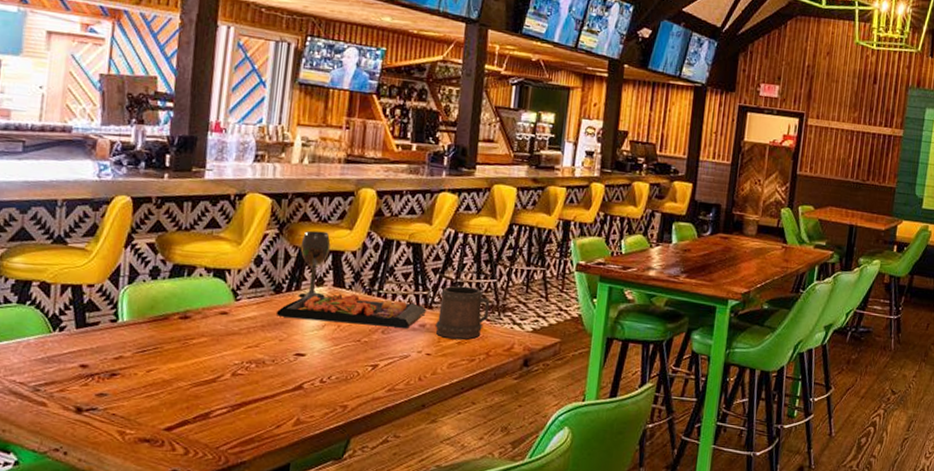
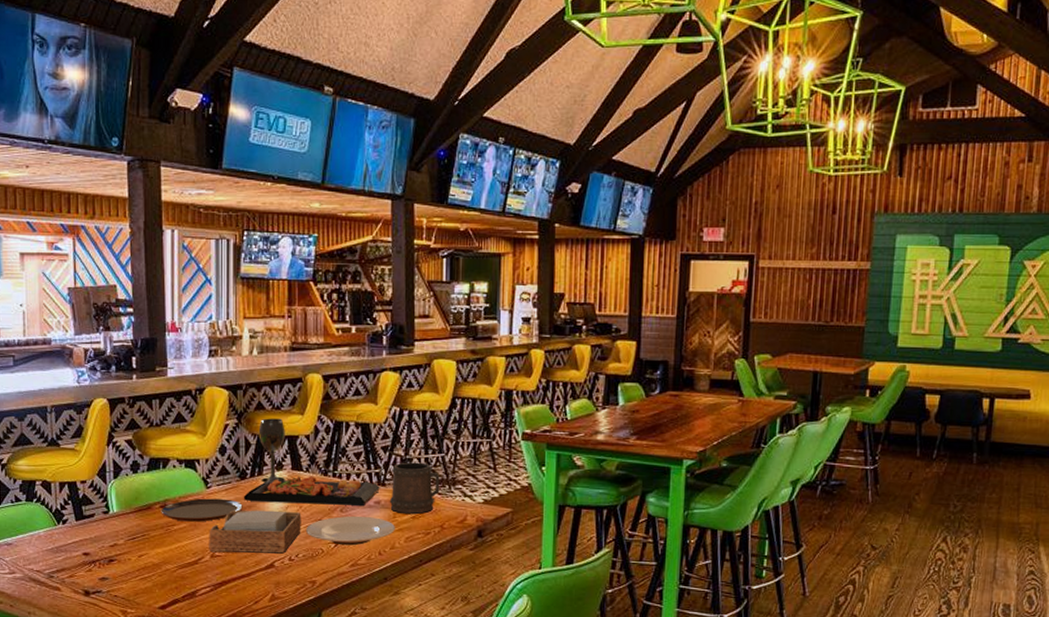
plate: none [179,311,275,337] -> present [161,498,243,522]
napkin holder: none [230,326,339,376] -> present [209,510,301,555]
plate: none [341,338,440,370] -> present [305,516,396,546]

